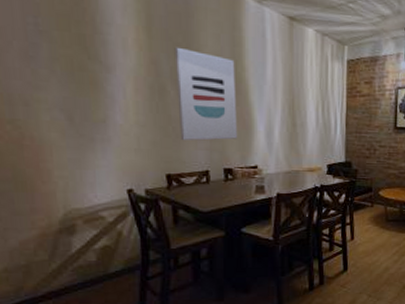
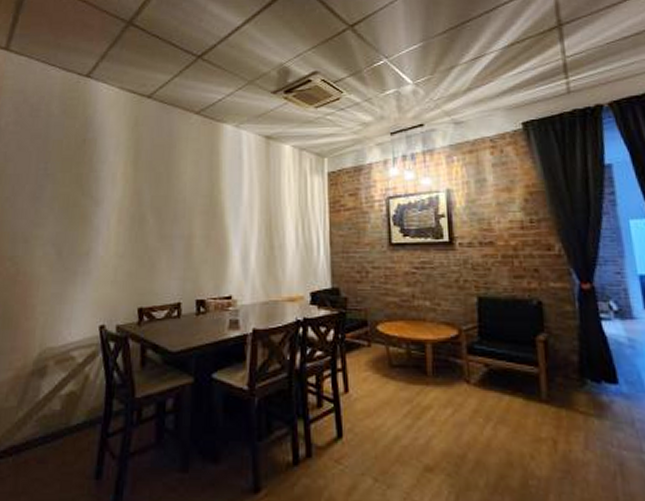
wall art: present [174,47,238,141] -> none [155,176,213,269]

